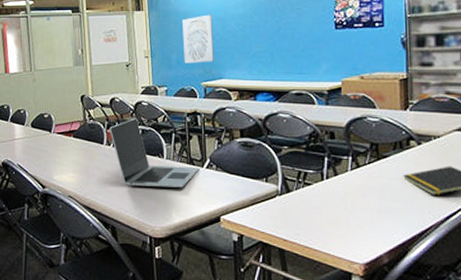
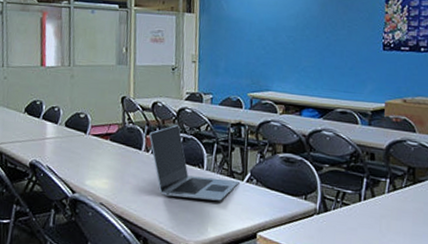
wall art: present [182,14,214,63] -> none [232,23,265,73]

